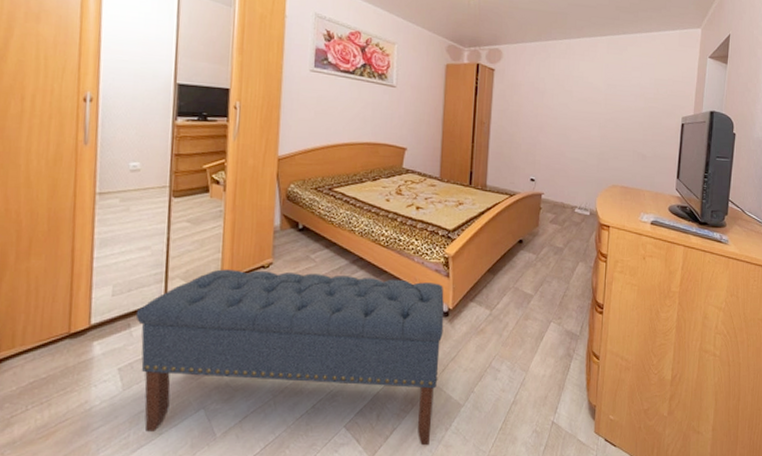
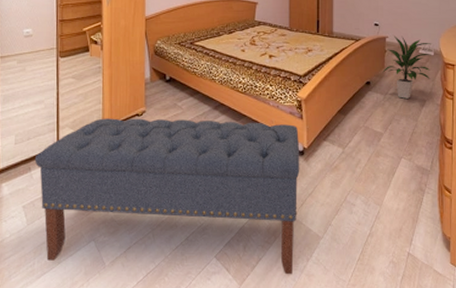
indoor plant: none [536,192,589,260] -> present [382,36,432,99]

